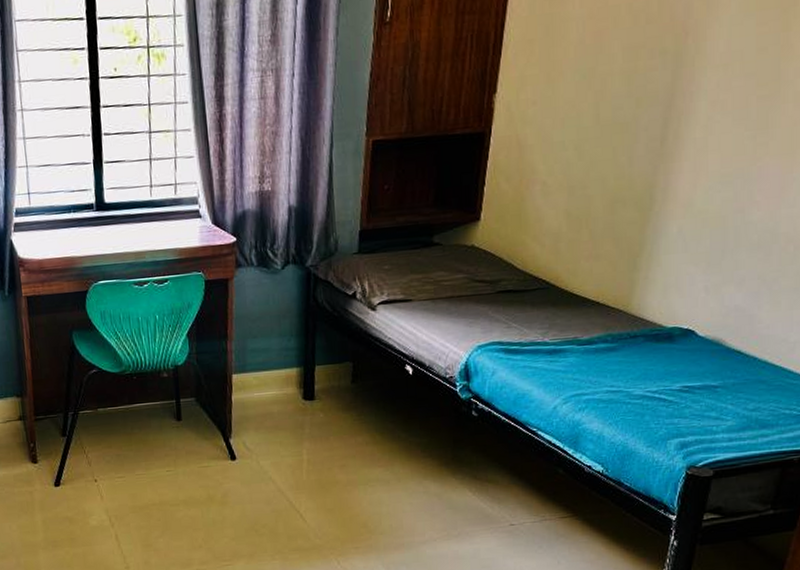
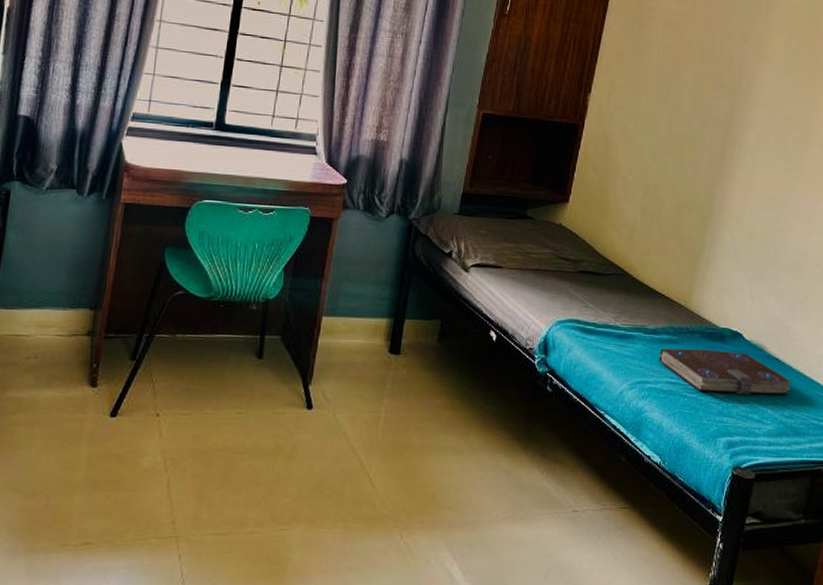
book: none [596,350,757,396] -> present [659,348,792,396]

